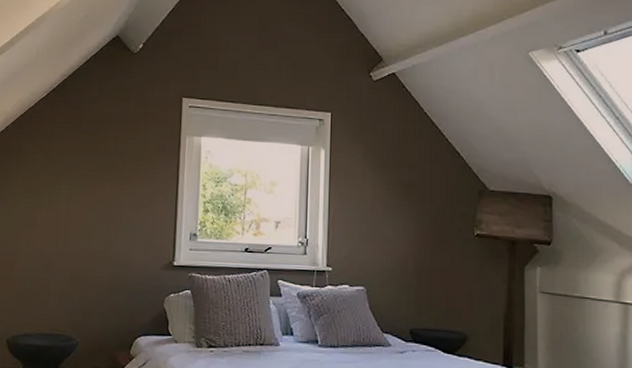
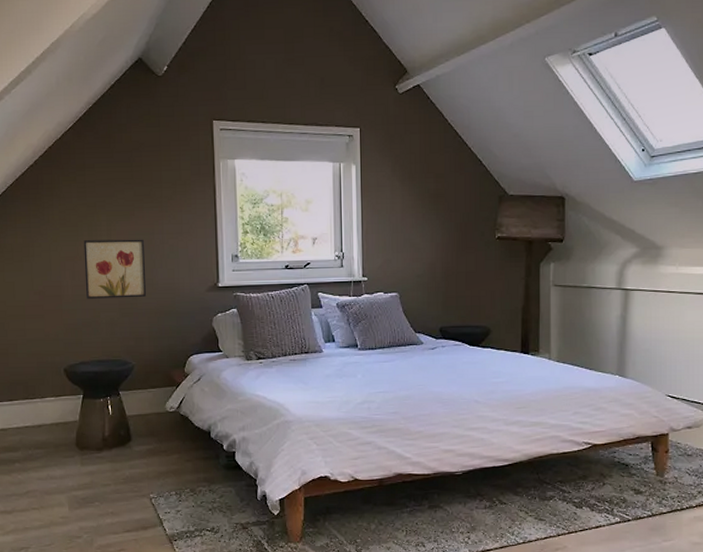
wall art: none [38,208,102,271] -> present [83,239,147,299]

